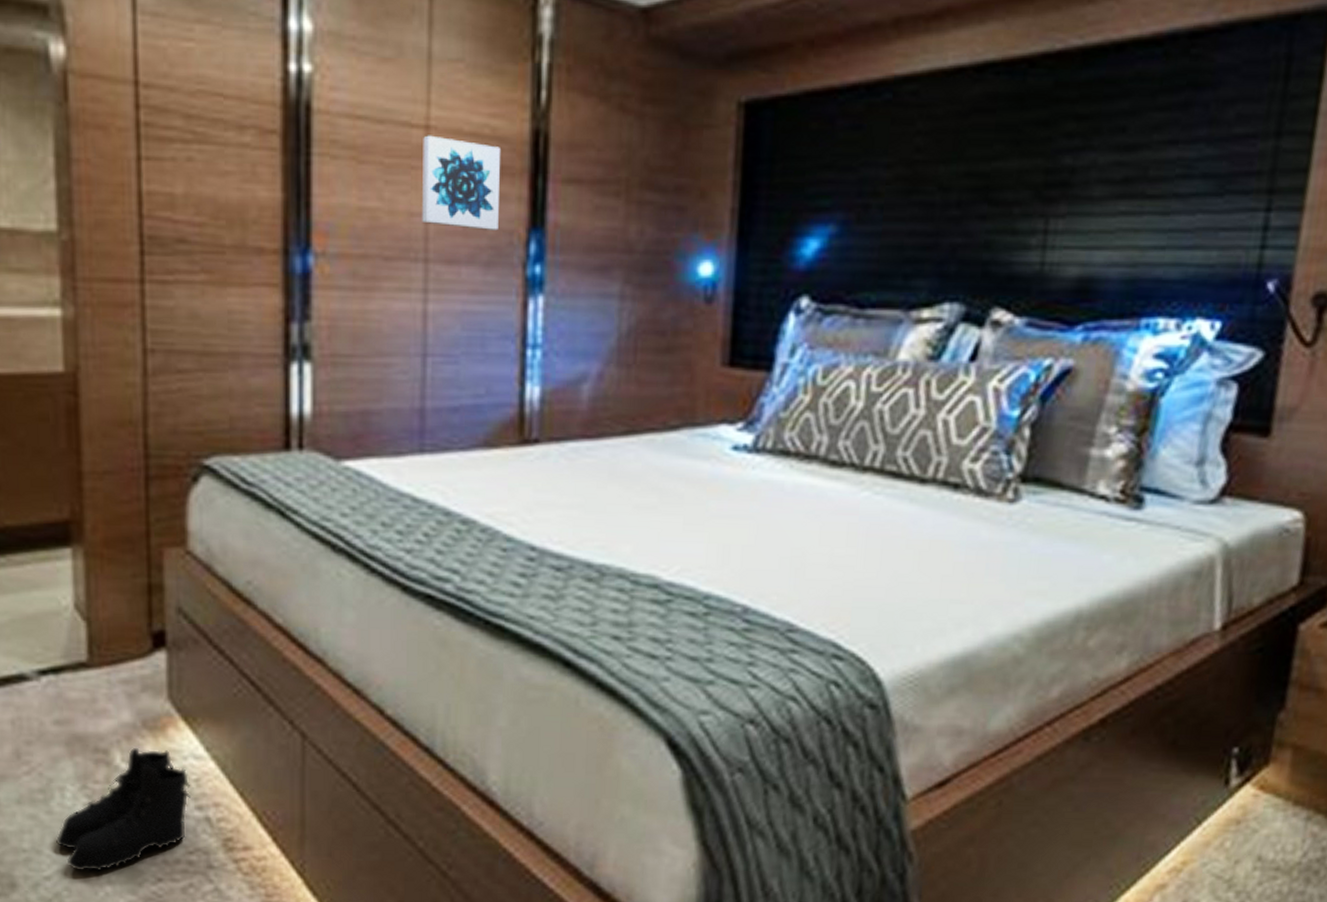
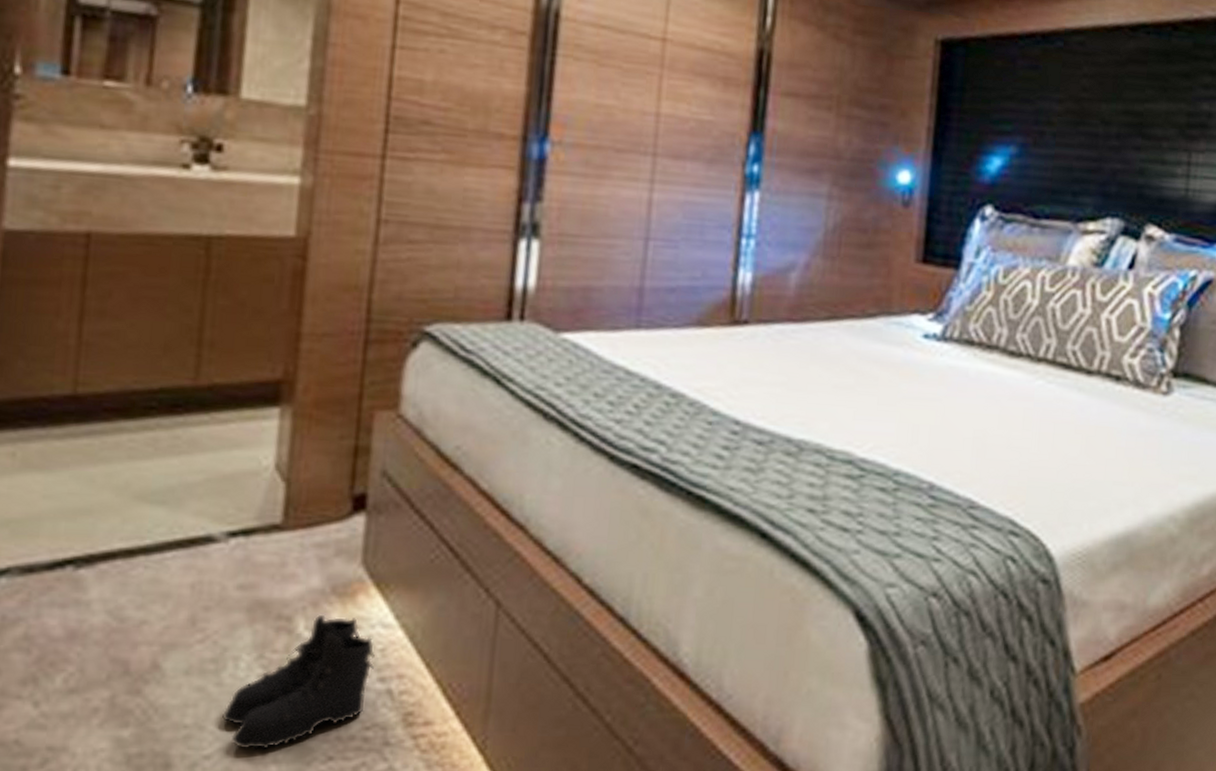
wall art: present [422,135,502,231] -> none [653,46,729,132]

